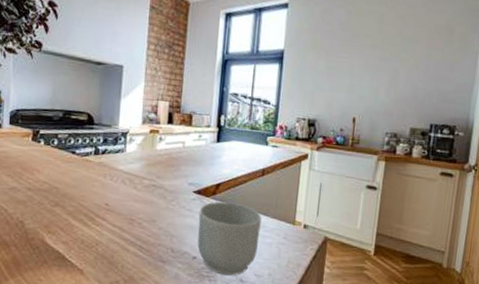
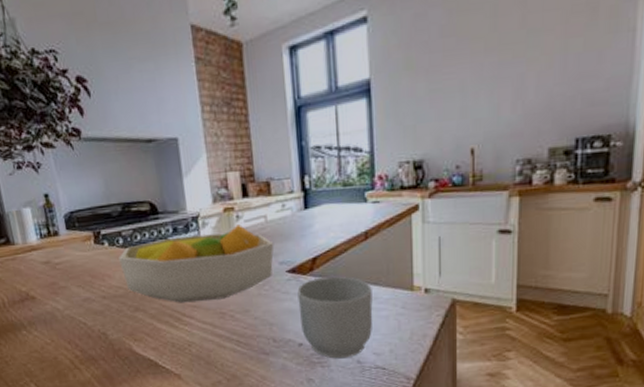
fruit bowl: none [50,145,187,207] -> present [119,224,274,303]

